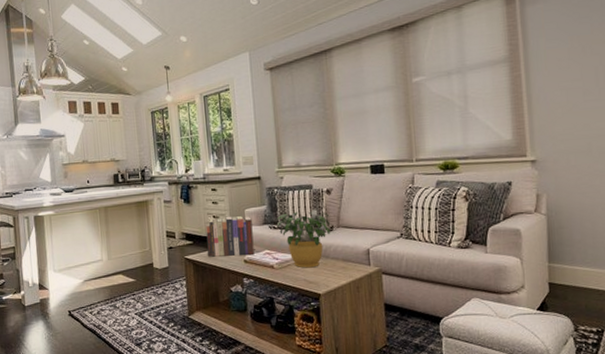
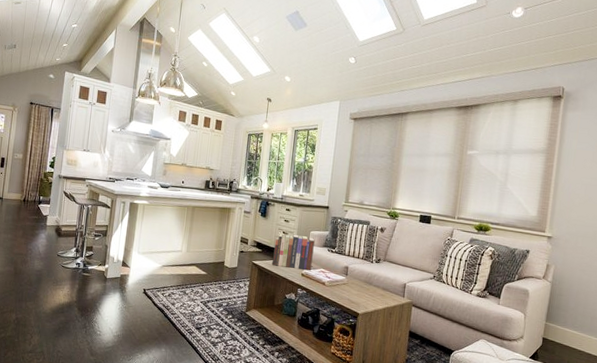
potted flower: present [276,209,330,268] -> none [334,241,379,291]

